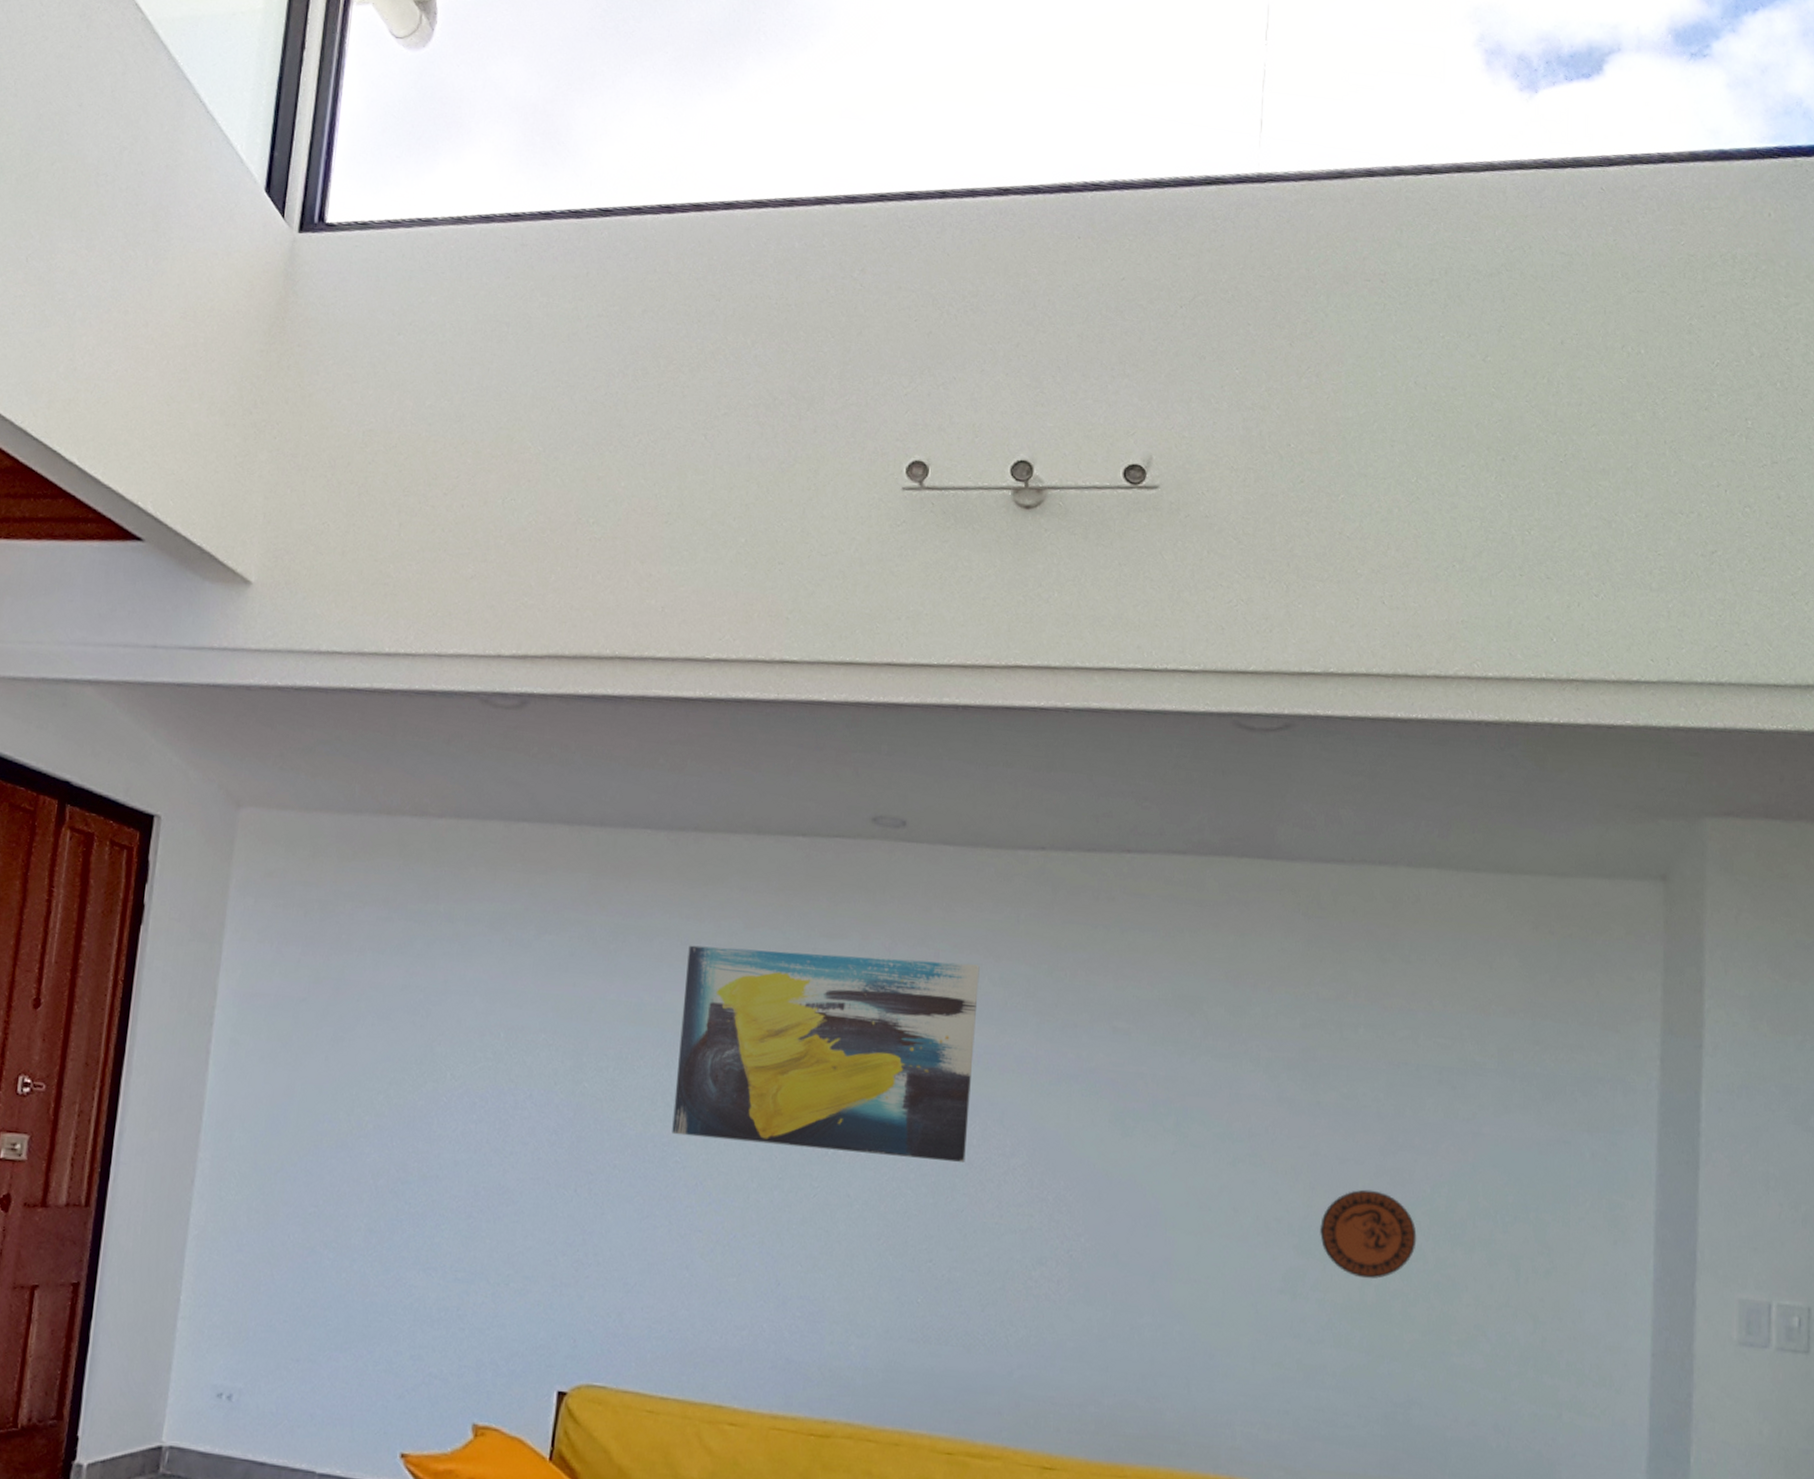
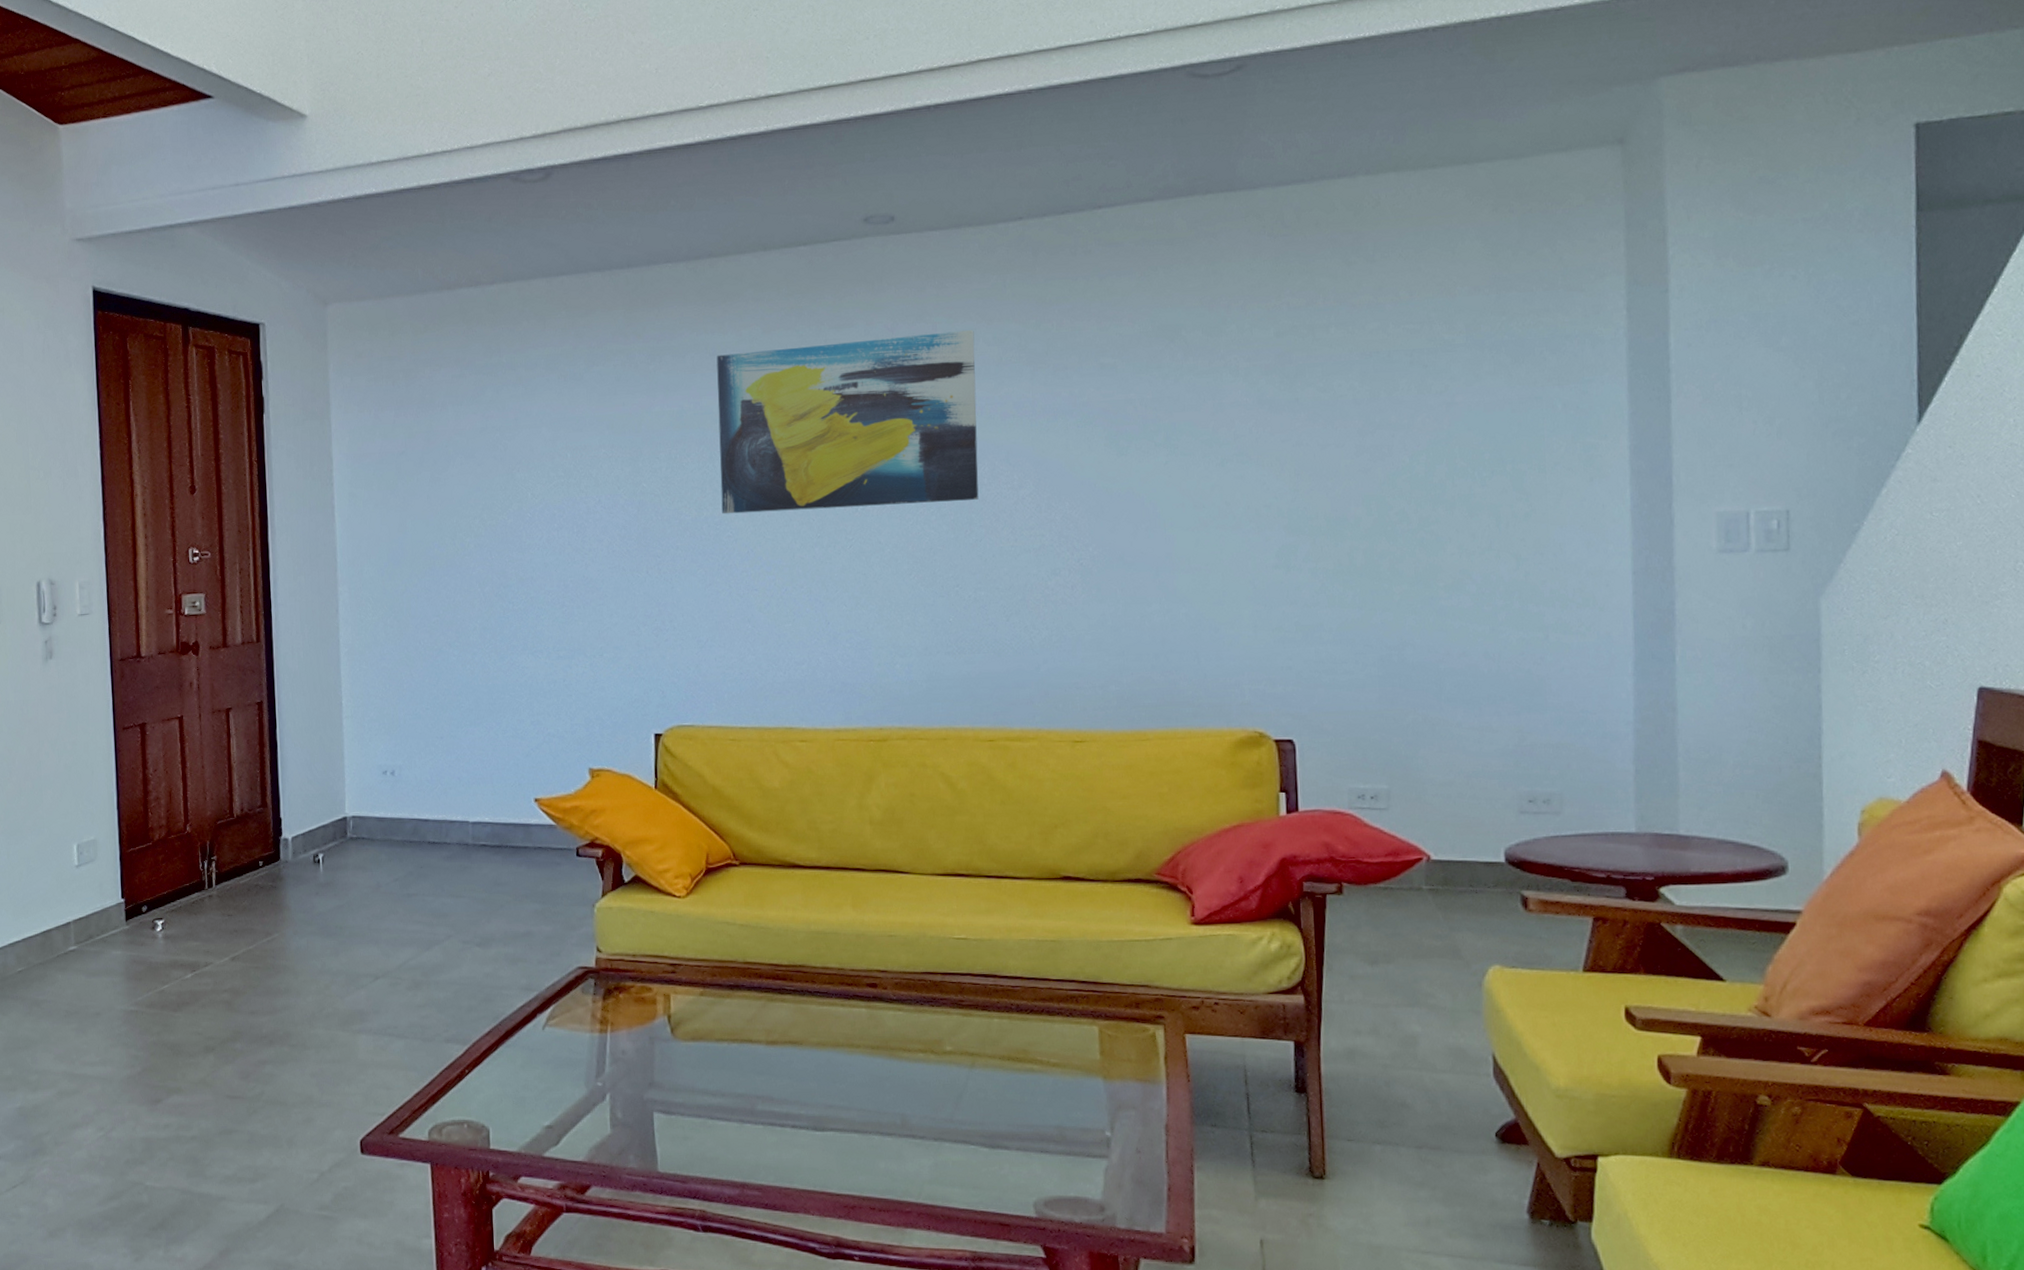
decorative plate: present [1320,1189,1417,1279] -> none [1307,467,1400,545]

